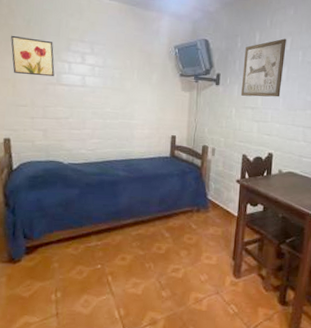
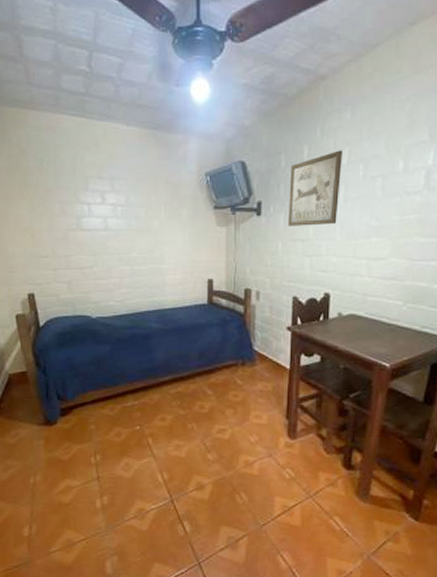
wall art: present [11,35,55,77] -> none [25,178,74,222]

